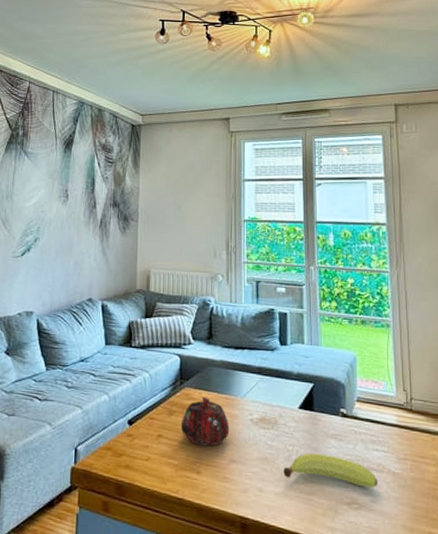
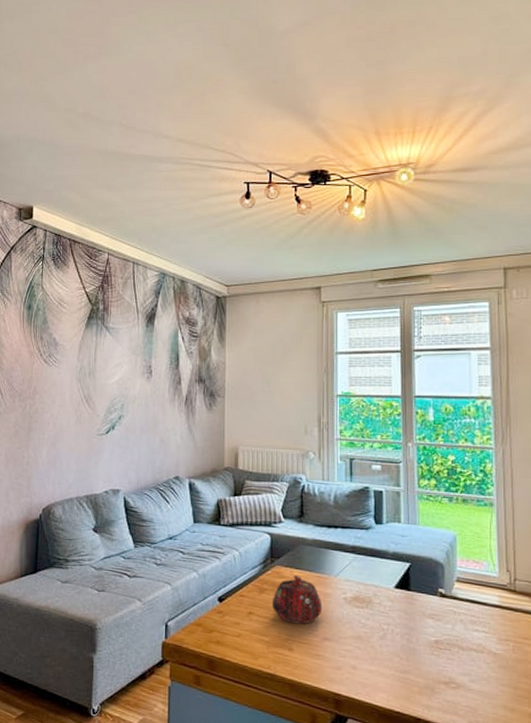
fruit: present [283,453,378,488] -> none [378,632,478,668]

